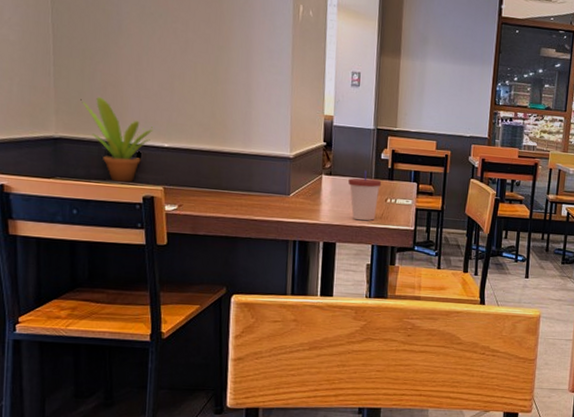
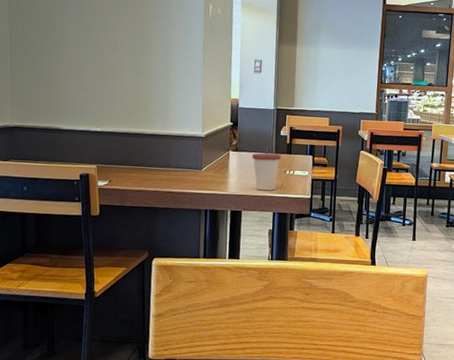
potted plant: present [80,97,154,183] -> none [31,91,89,163]

